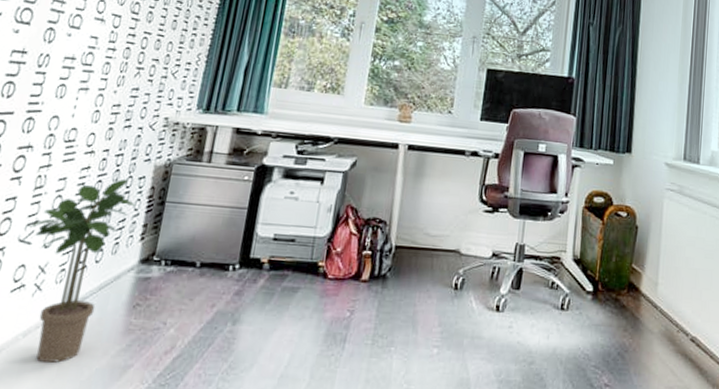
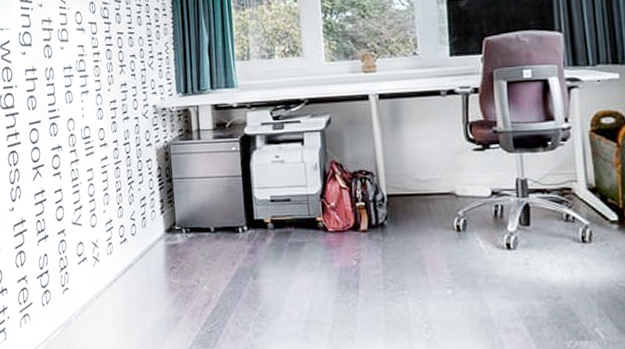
potted plant: present [28,178,135,363] -> none [76,163,149,317]

